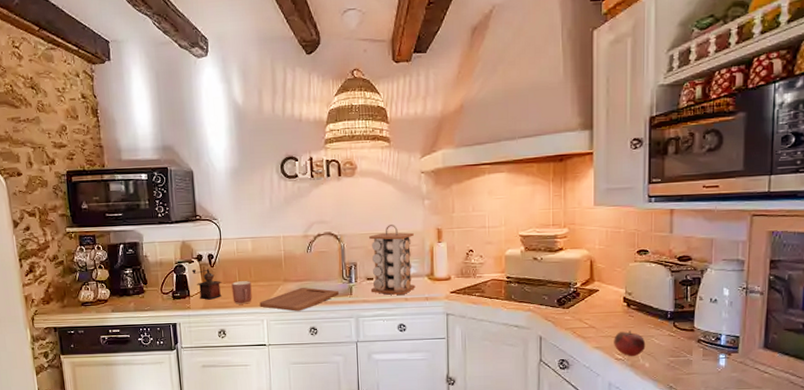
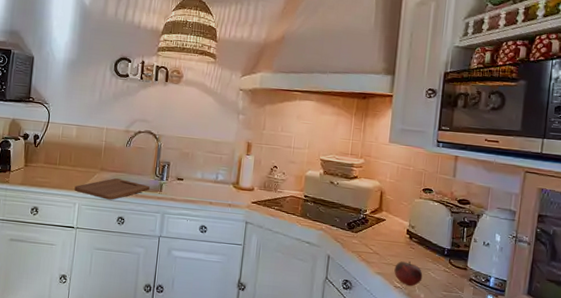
coffee grinder: present [191,269,222,300] -> none [16,146,43,177]
mug: present [231,281,252,305] -> none [50,163,70,186]
spice rack: present [369,223,416,296] -> none [179,131,226,199]

